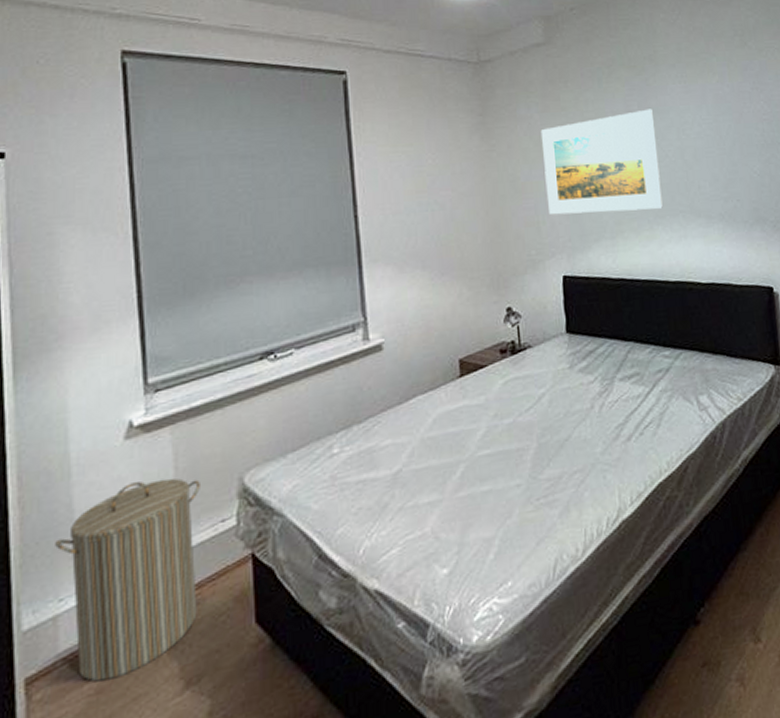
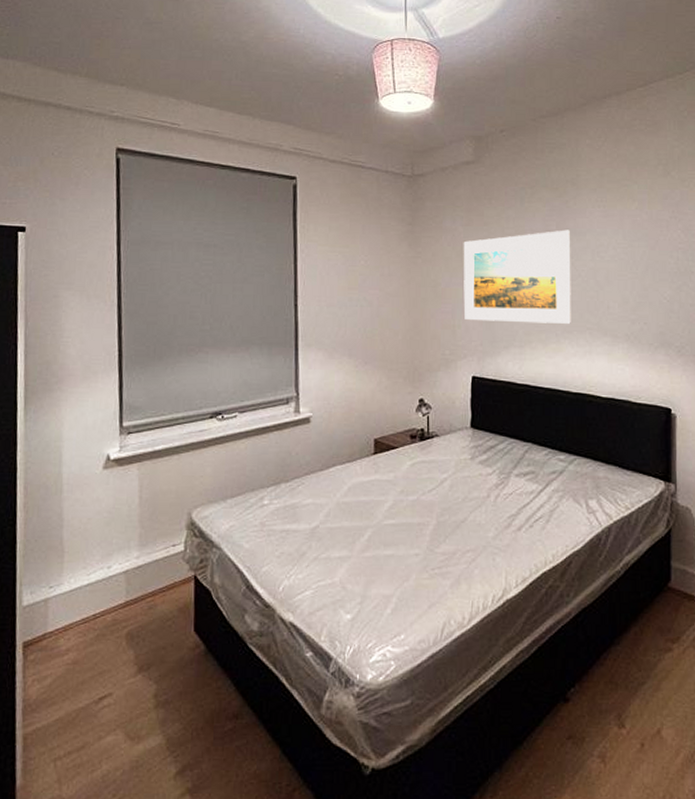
laundry hamper: present [55,478,200,682] -> none [49,504,158,655]

